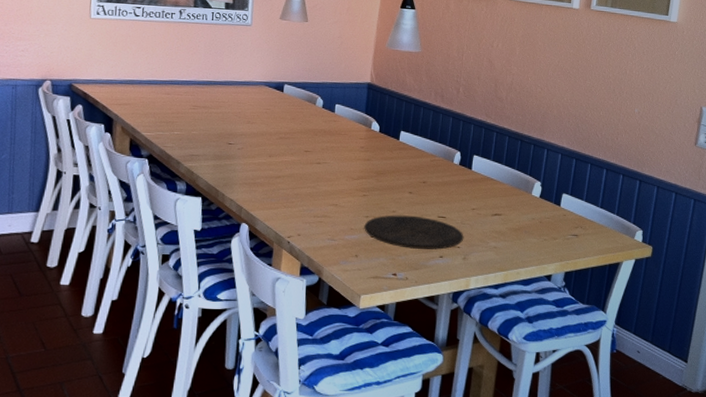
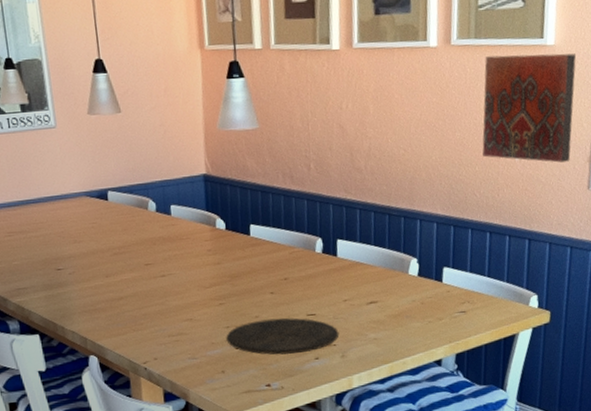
decorative tile: none [607,23,694,120] -> present [482,53,576,163]

